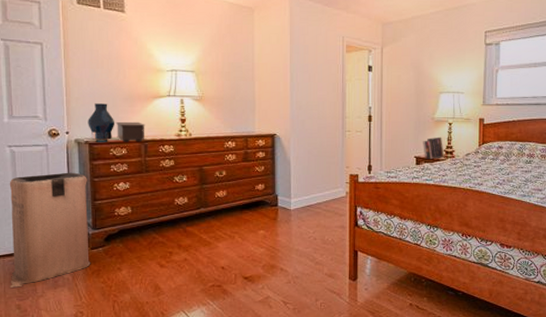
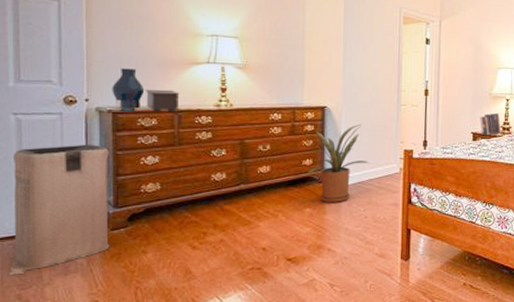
house plant: none [254,151,317,226] -> present [302,124,369,204]

